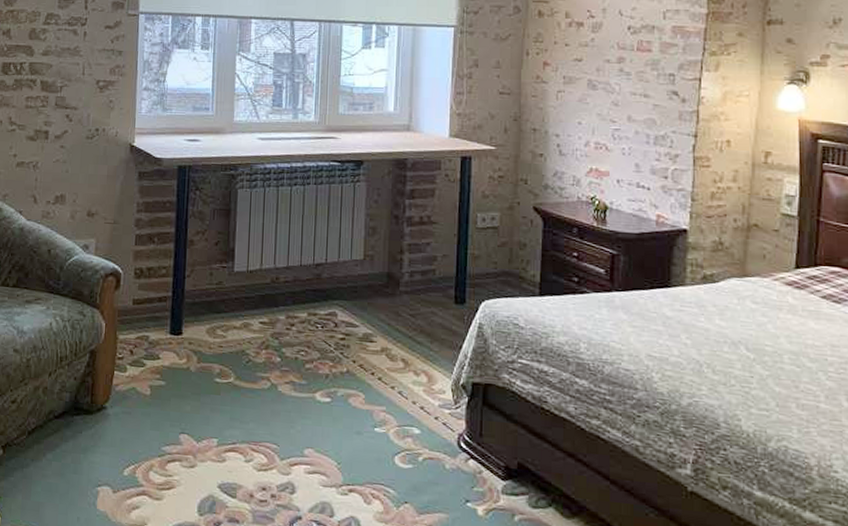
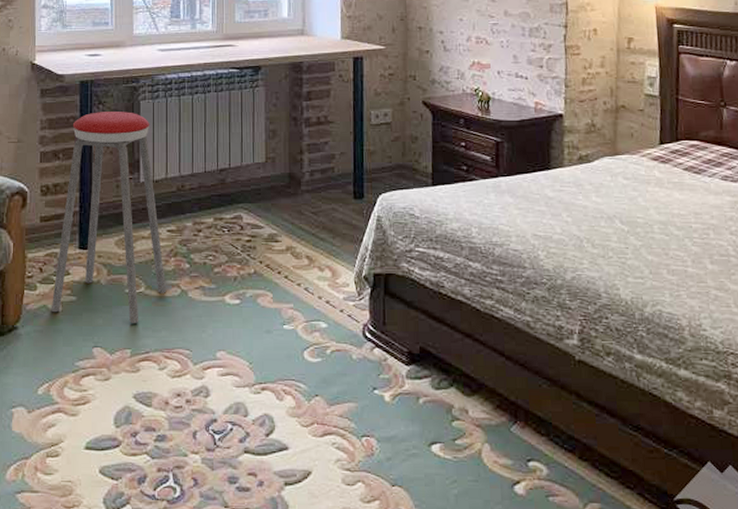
music stool: none [140,198,257,413] -> present [51,112,167,323]

